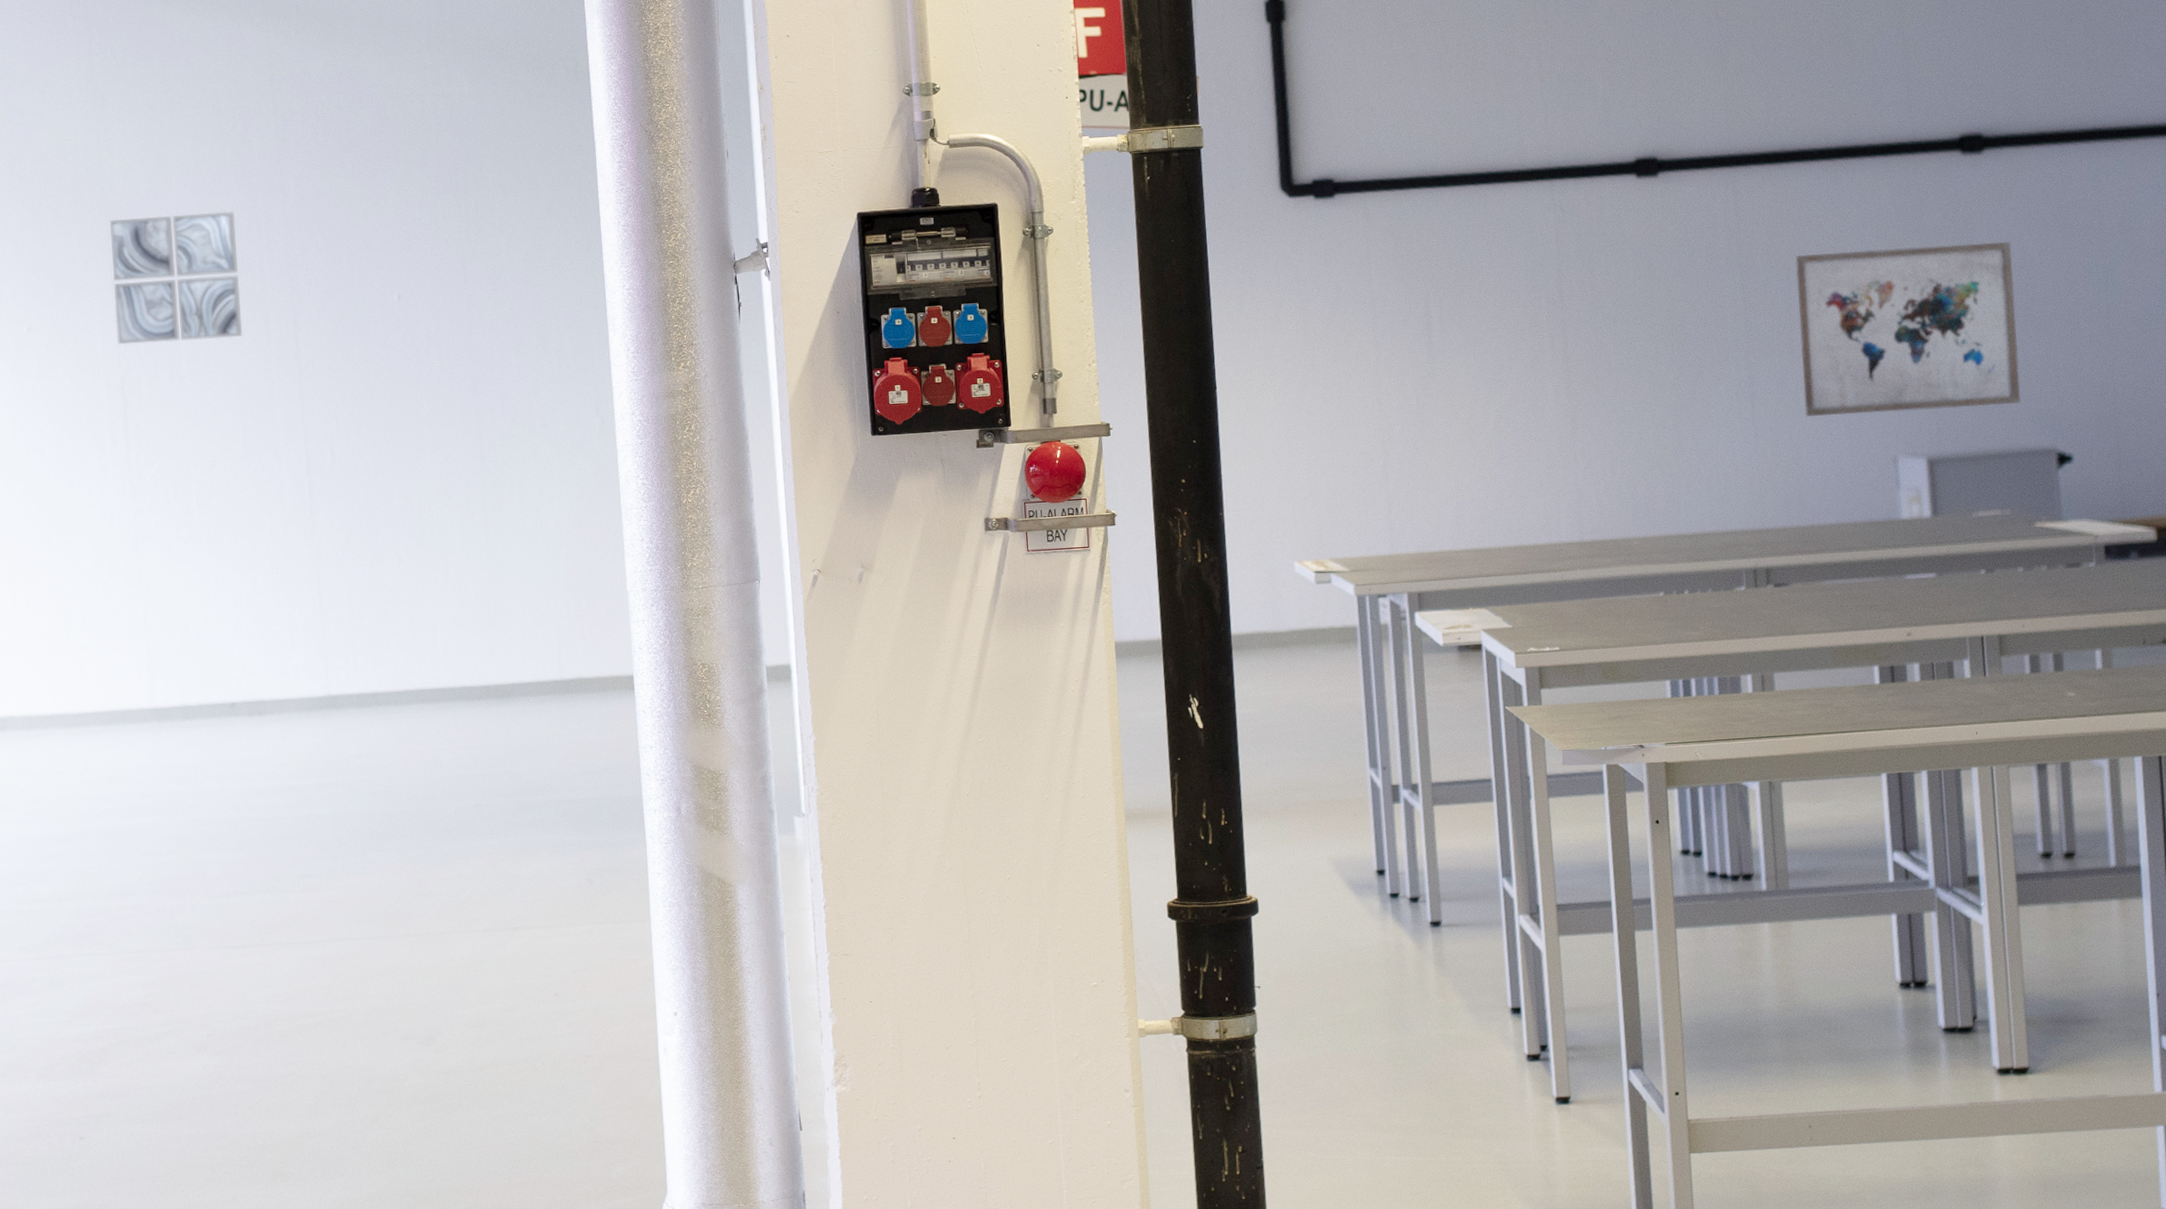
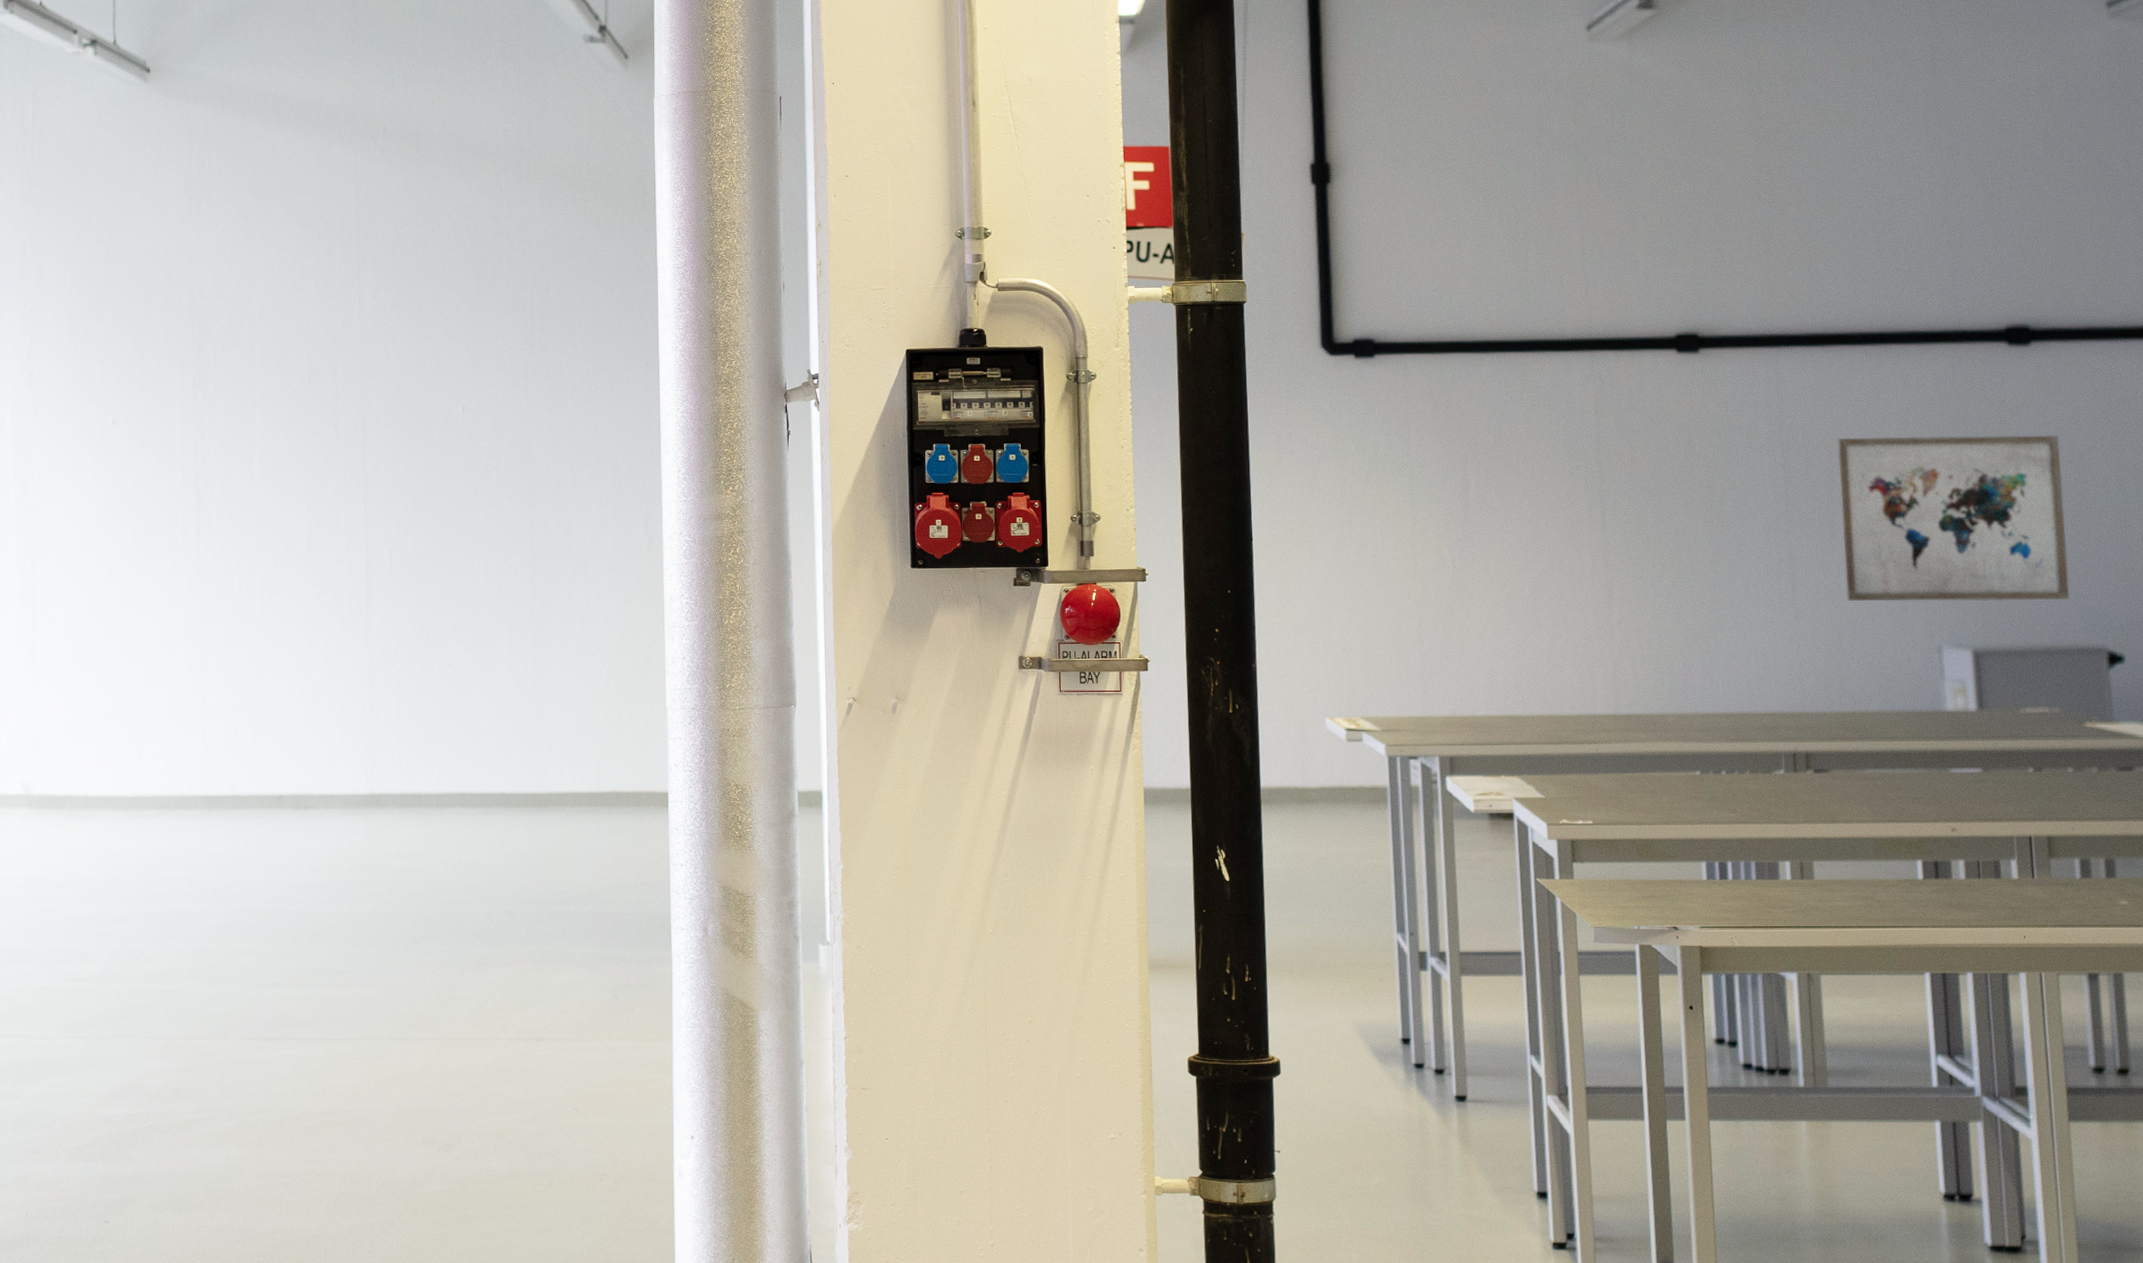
wall art: present [109,211,243,345] -> none [195,318,314,441]

